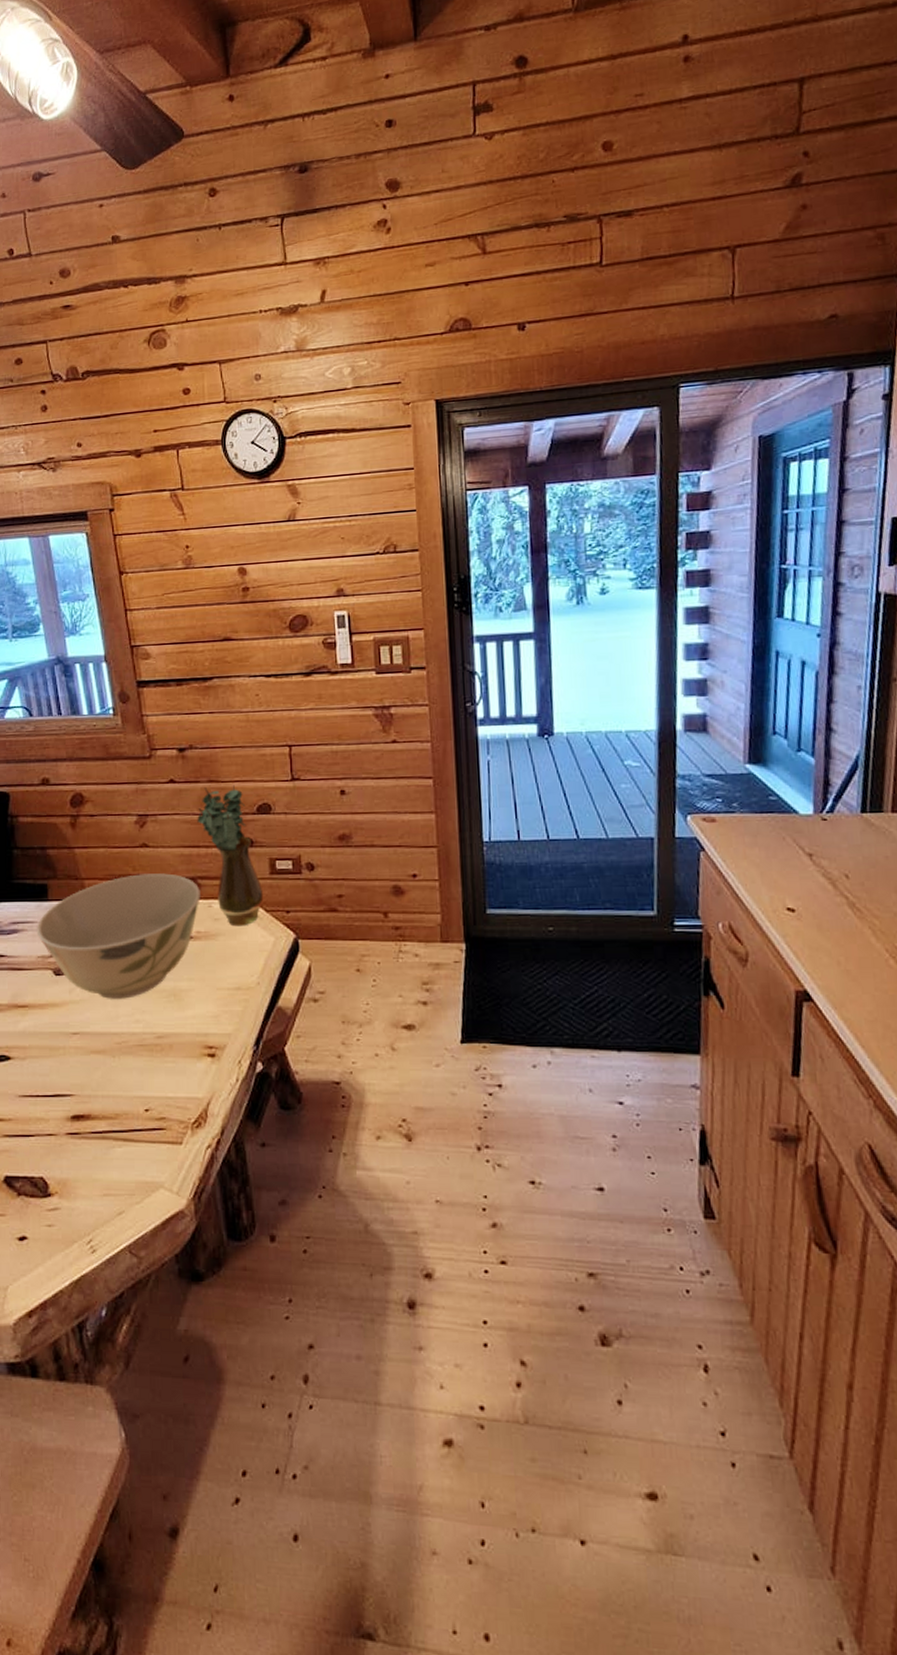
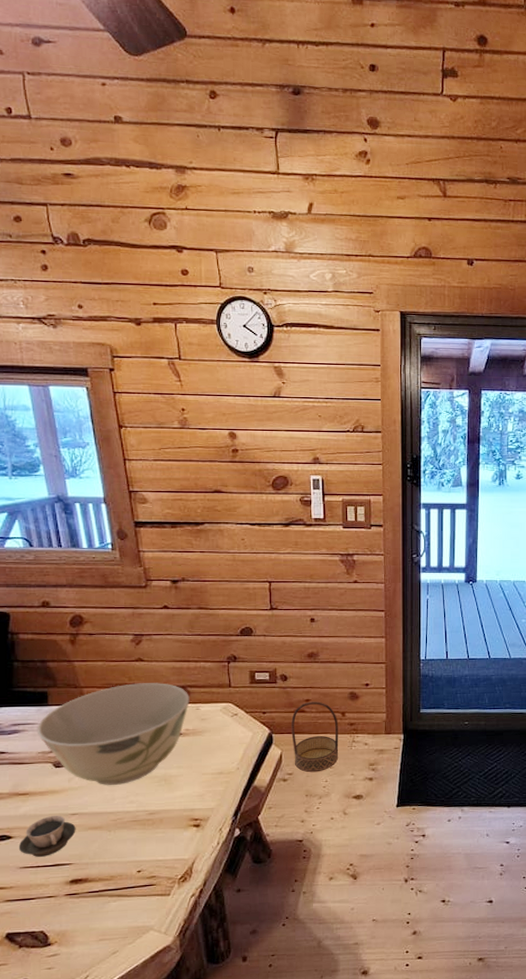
cup: none [17,1034,77,1084] -> present [18,816,76,857]
vase: present [197,785,264,927] -> none [188,612,244,725]
basket: none [321,897,382,992] -> present [291,701,339,773]

